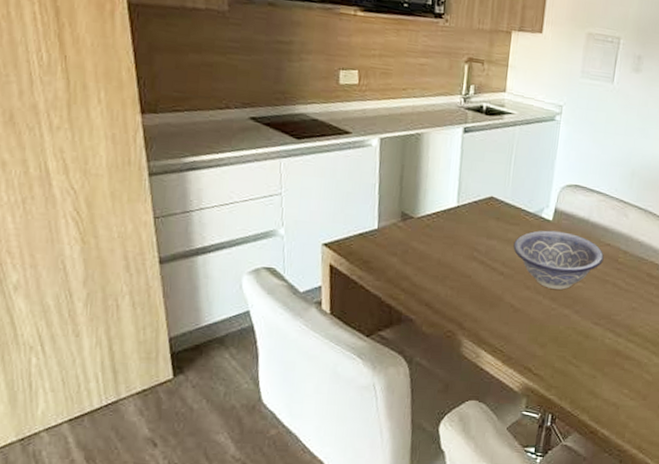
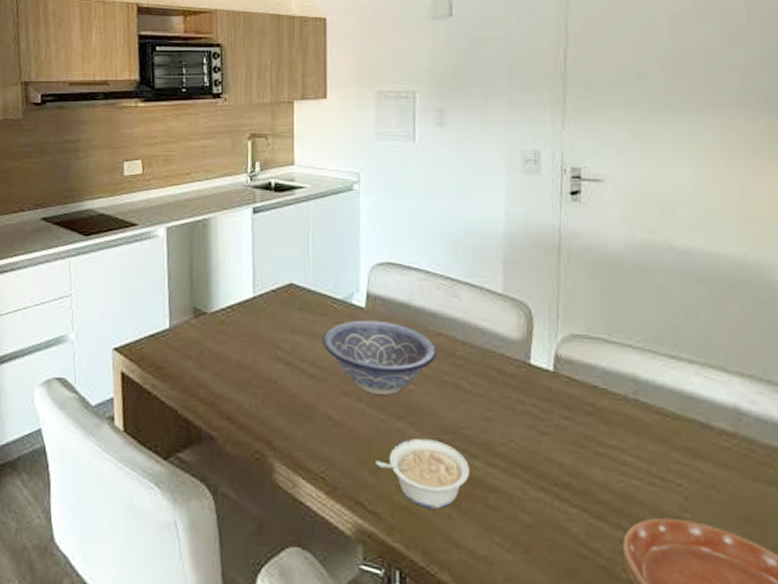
legume: none [544,322,614,372] -> present [375,439,470,509]

